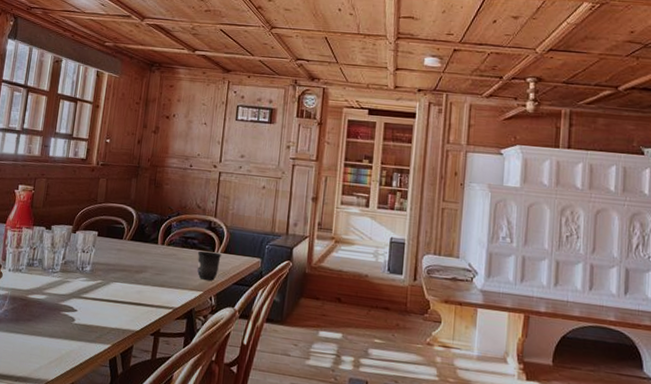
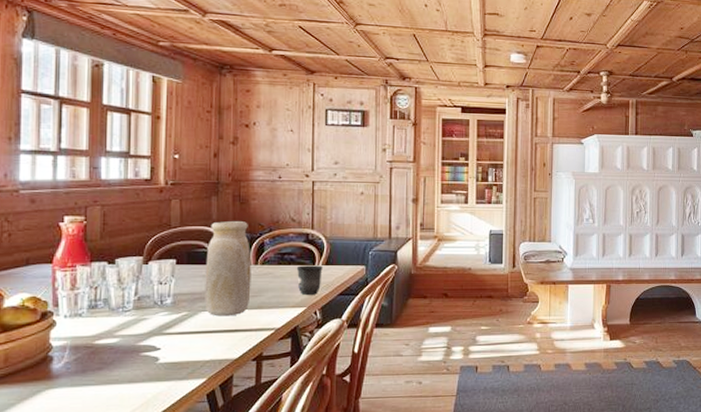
vase: none [116,201,160,291] -> present [205,220,251,317]

